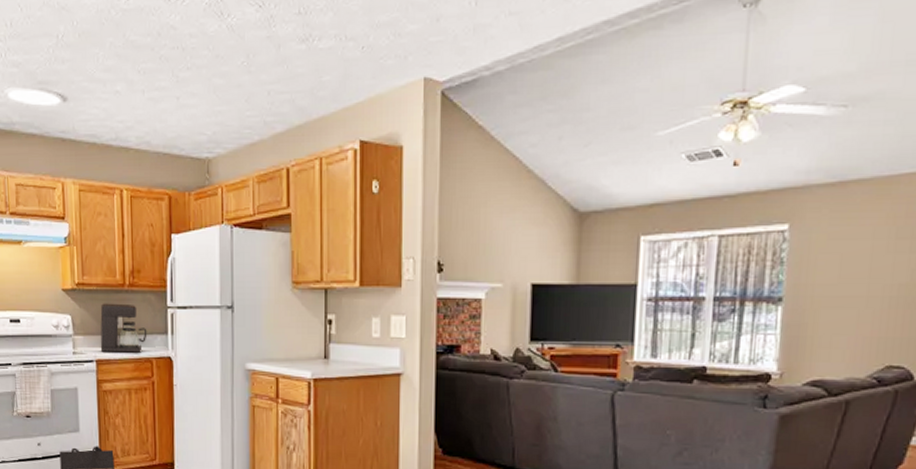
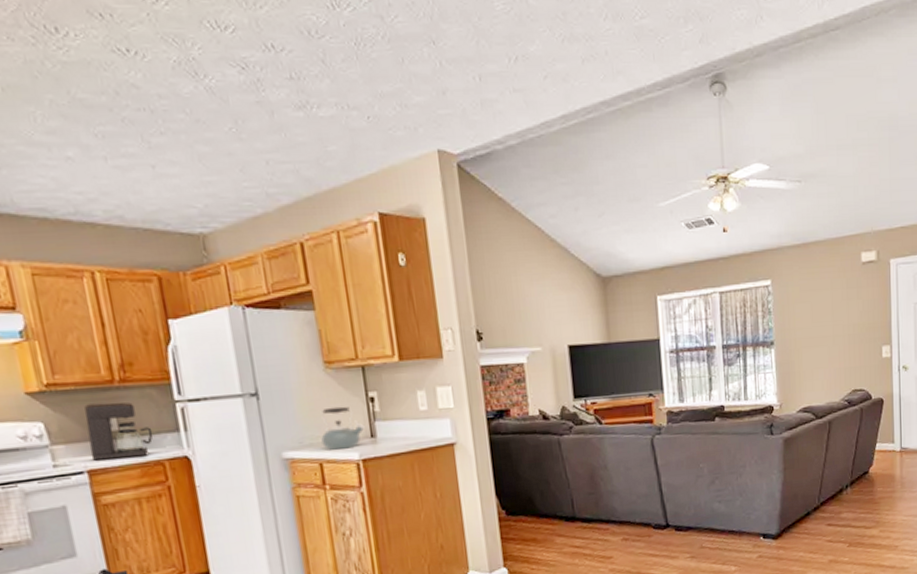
kettle: none [280,325,320,368] -> present [321,406,365,451]

